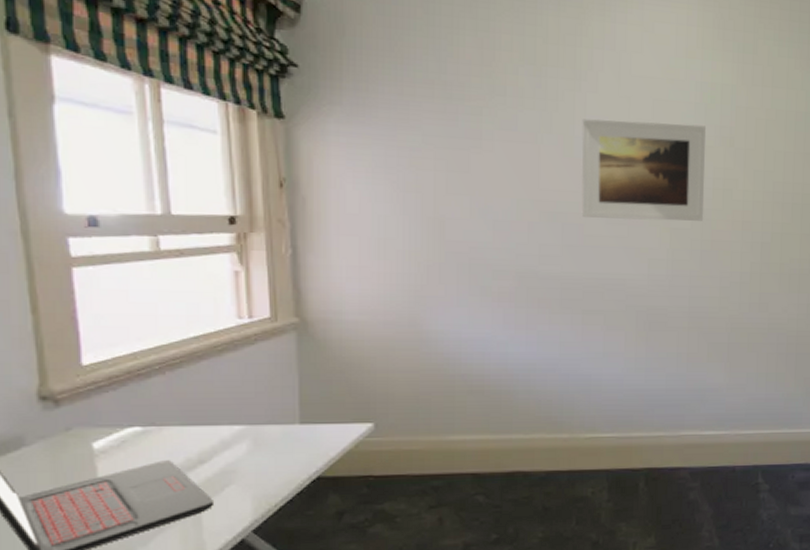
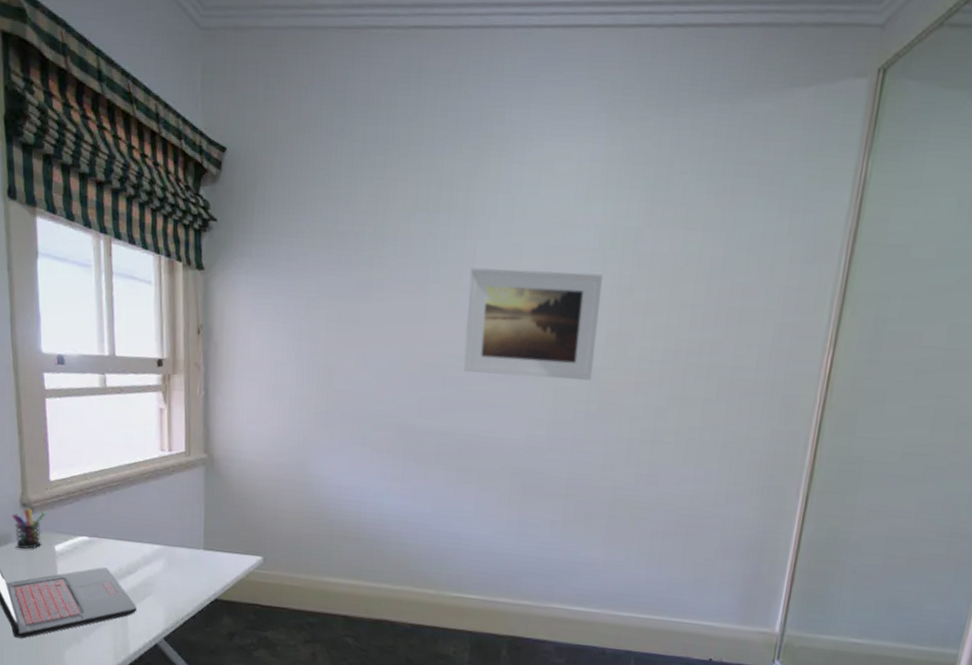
pen holder: none [24,401,78,453] -> present [11,508,46,549]

